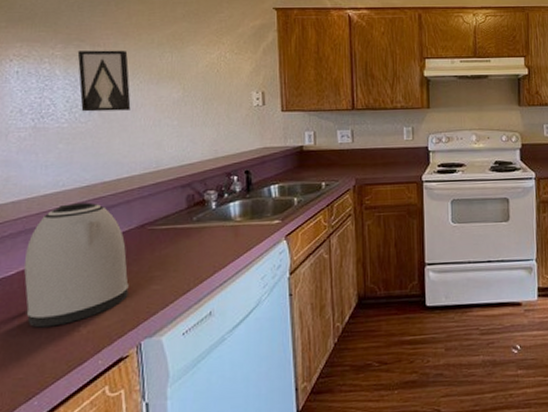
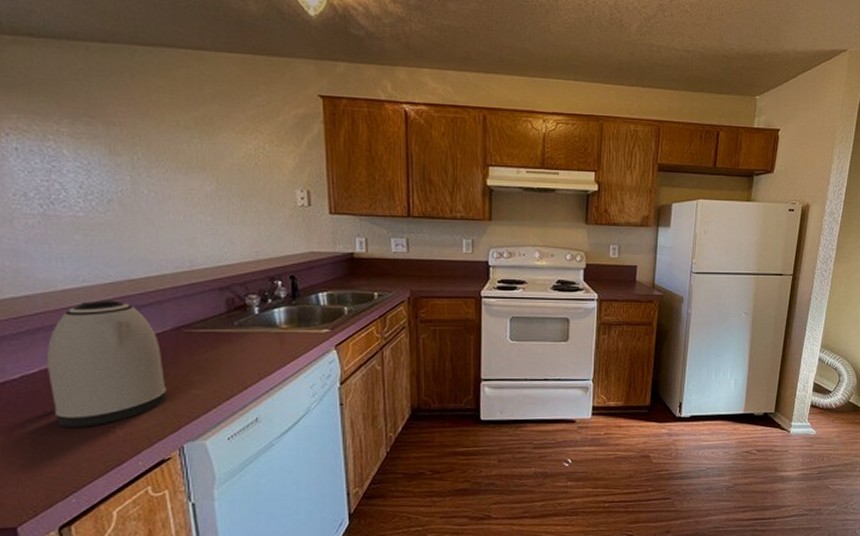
wall art: present [77,50,131,112] -> none [88,129,156,202]

